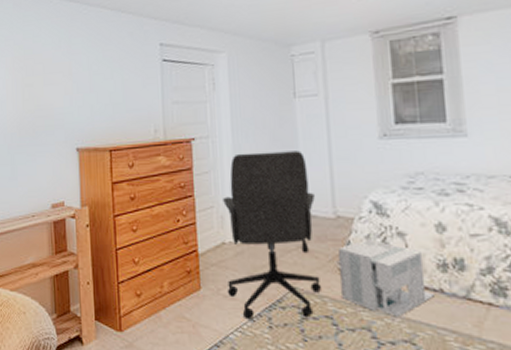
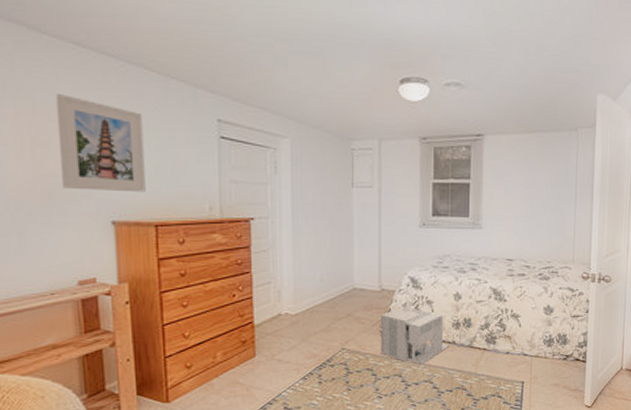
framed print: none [38,40,102,122] -> present [55,94,146,193]
office chair: present [222,150,322,320] -> none [279,234,366,379]

